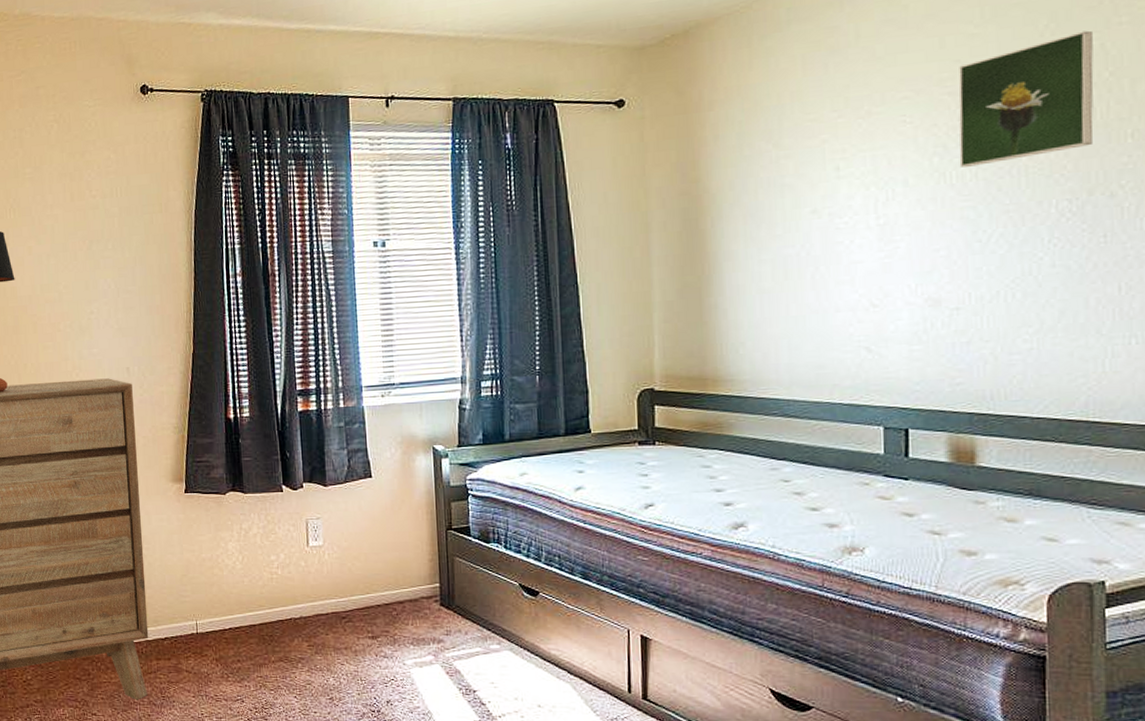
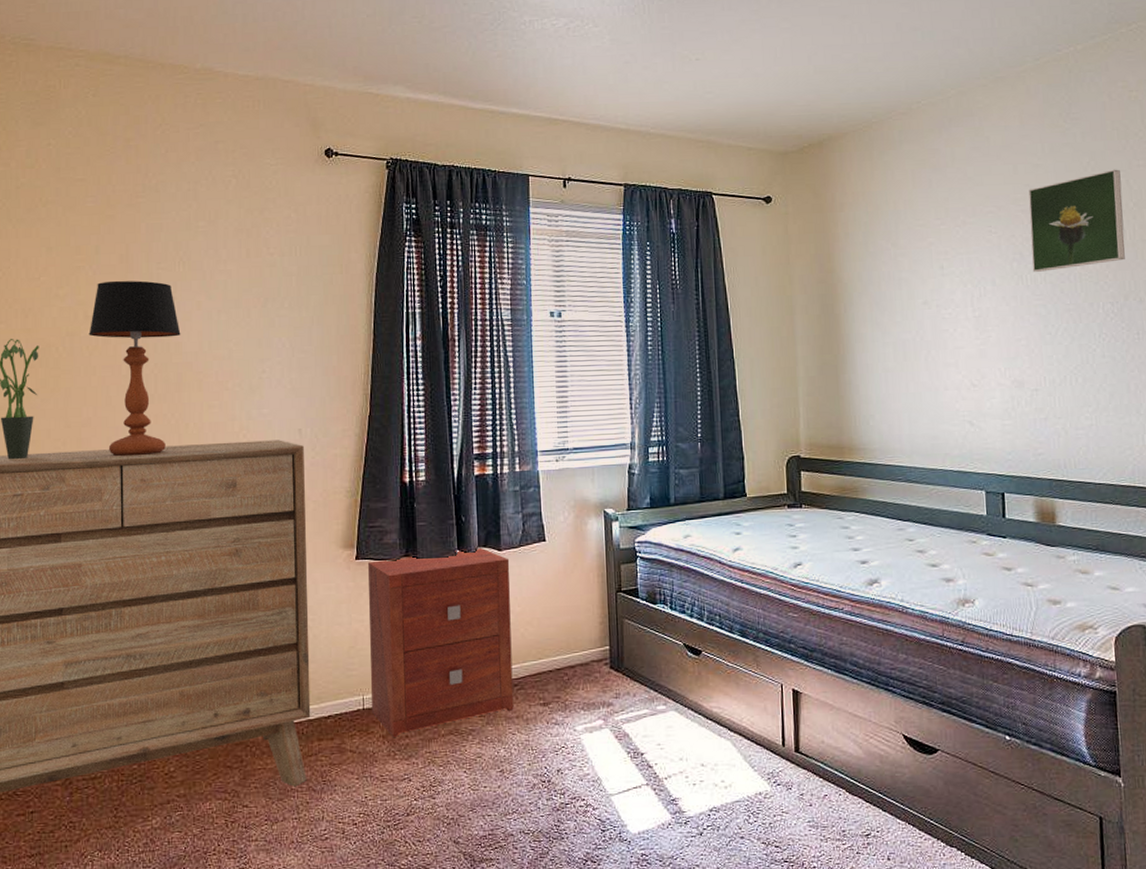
nightstand: none [197,482,342,661] -> present [368,547,514,737]

